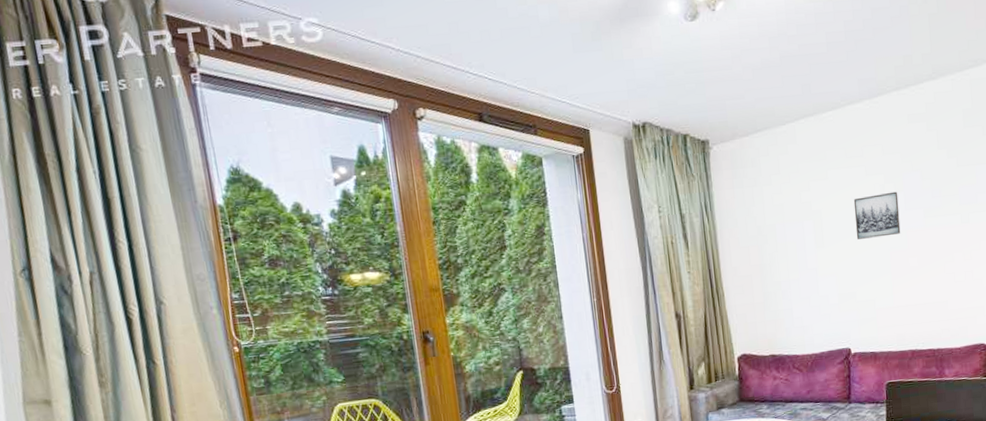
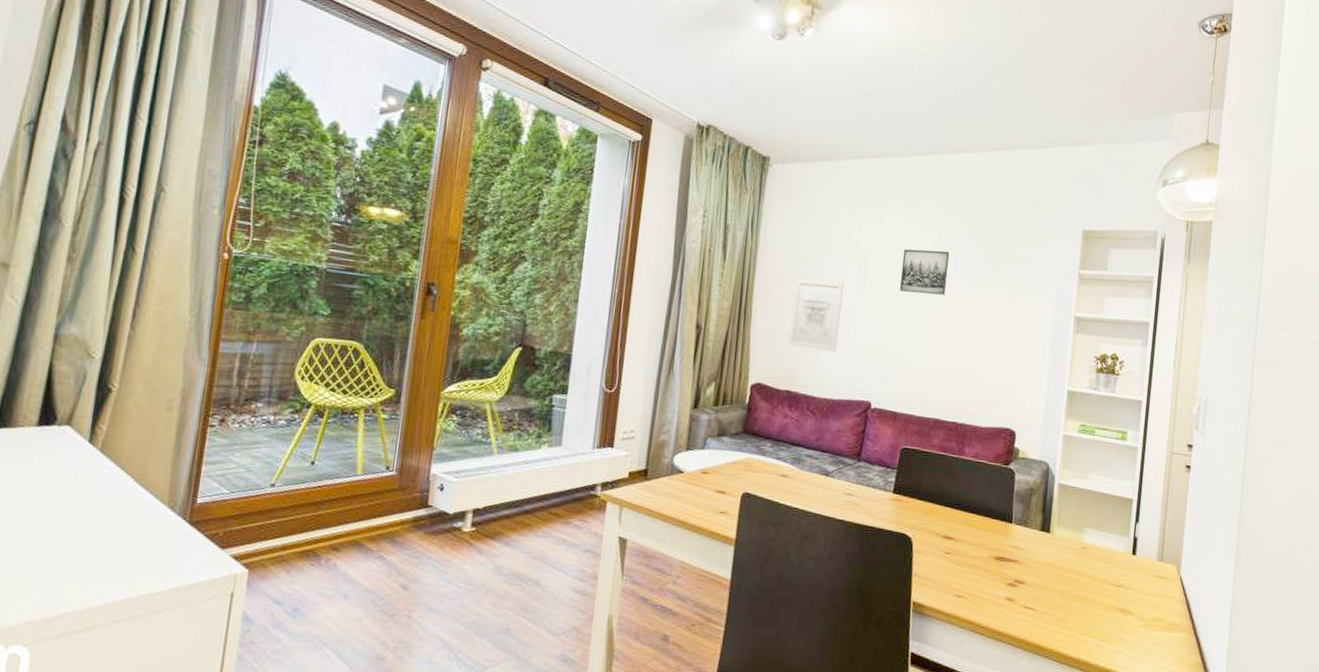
wall art: none [758,244,809,313] -> present [789,279,844,352]

